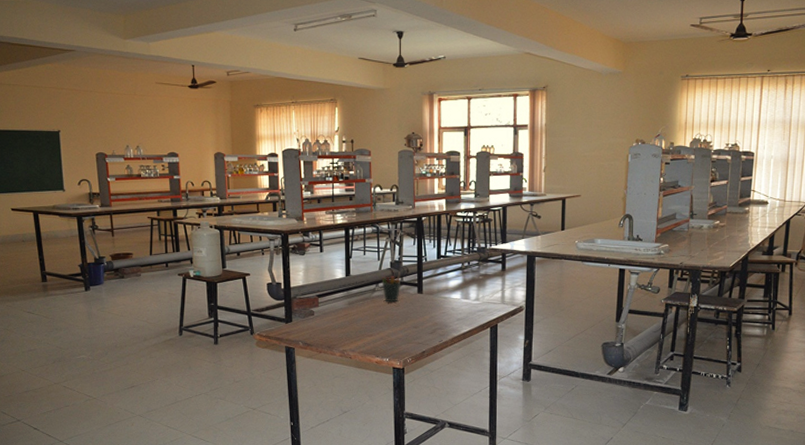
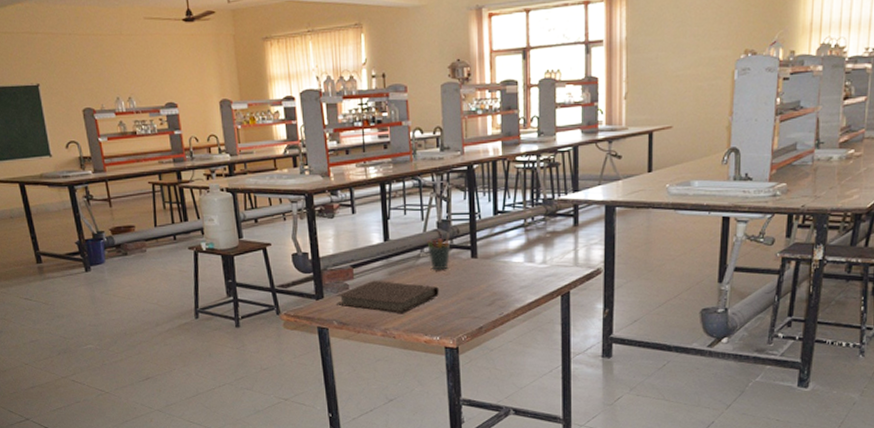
notebook: none [303,308,390,337] -> present [336,280,439,313]

